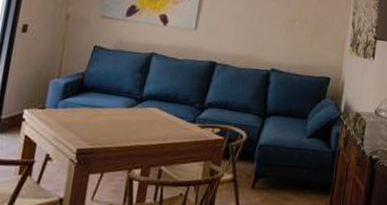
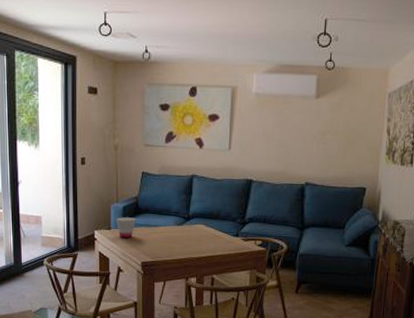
cup: none [53,95,78,120] -> present [116,217,136,239]

